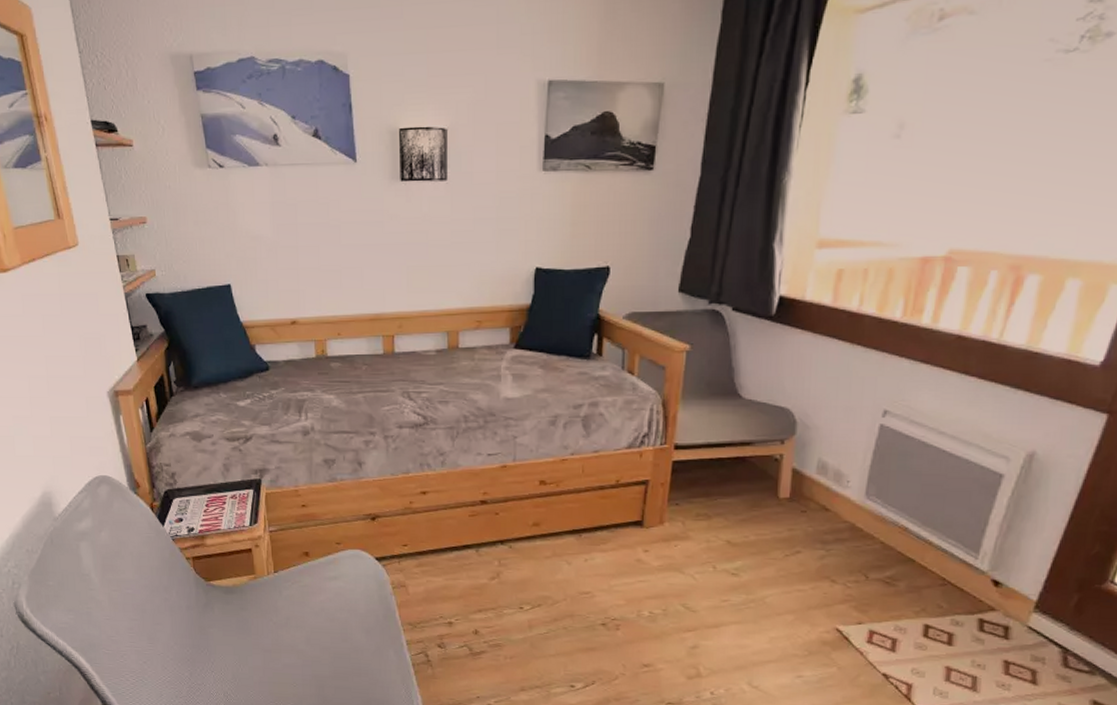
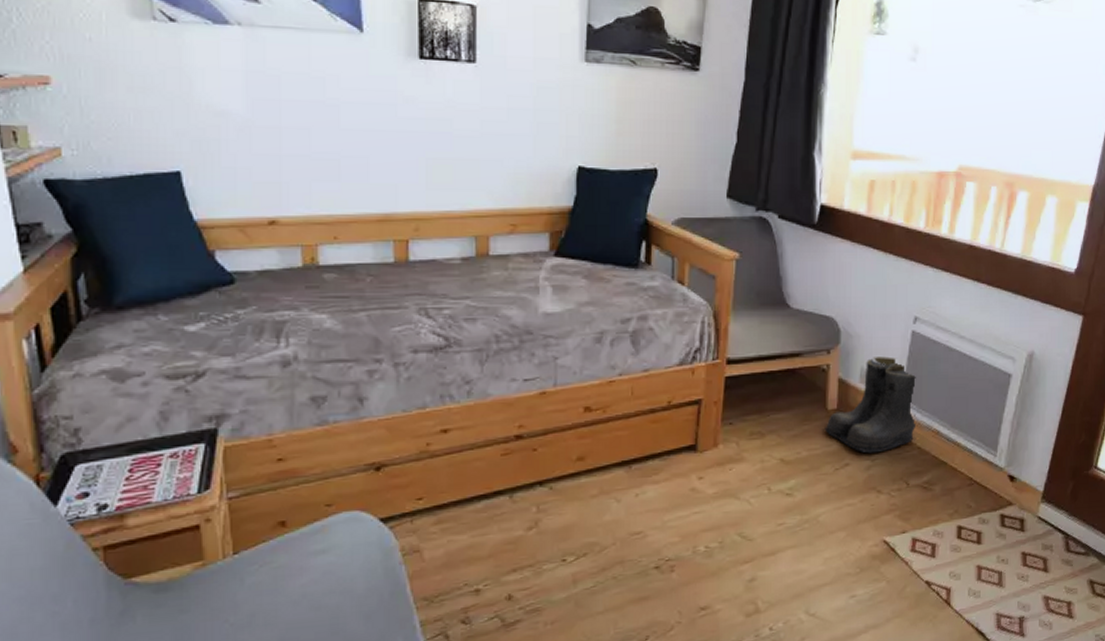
boots: none [775,449,882,544] -> present [824,356,917,454]

